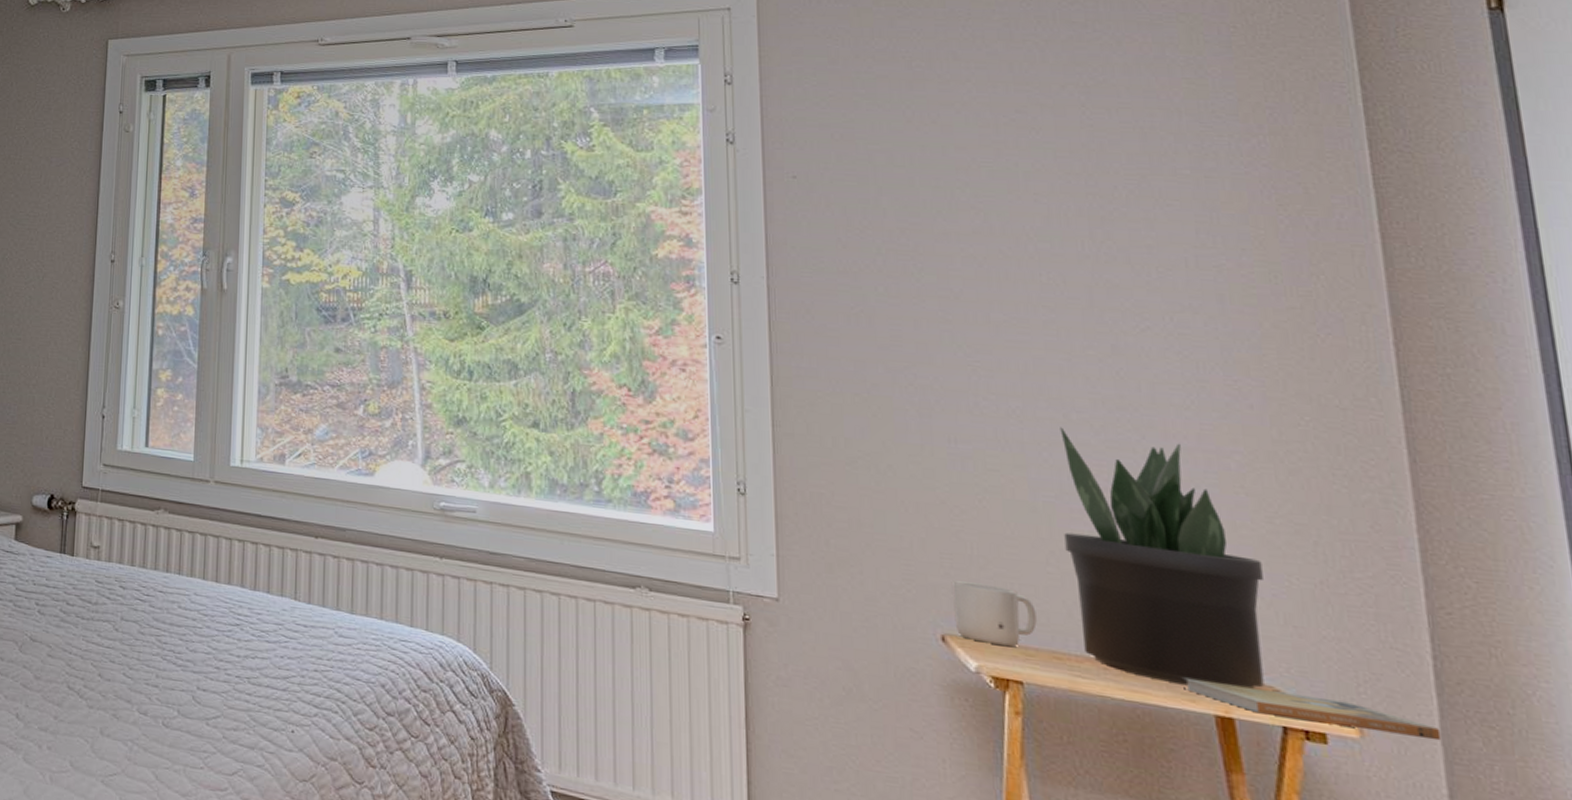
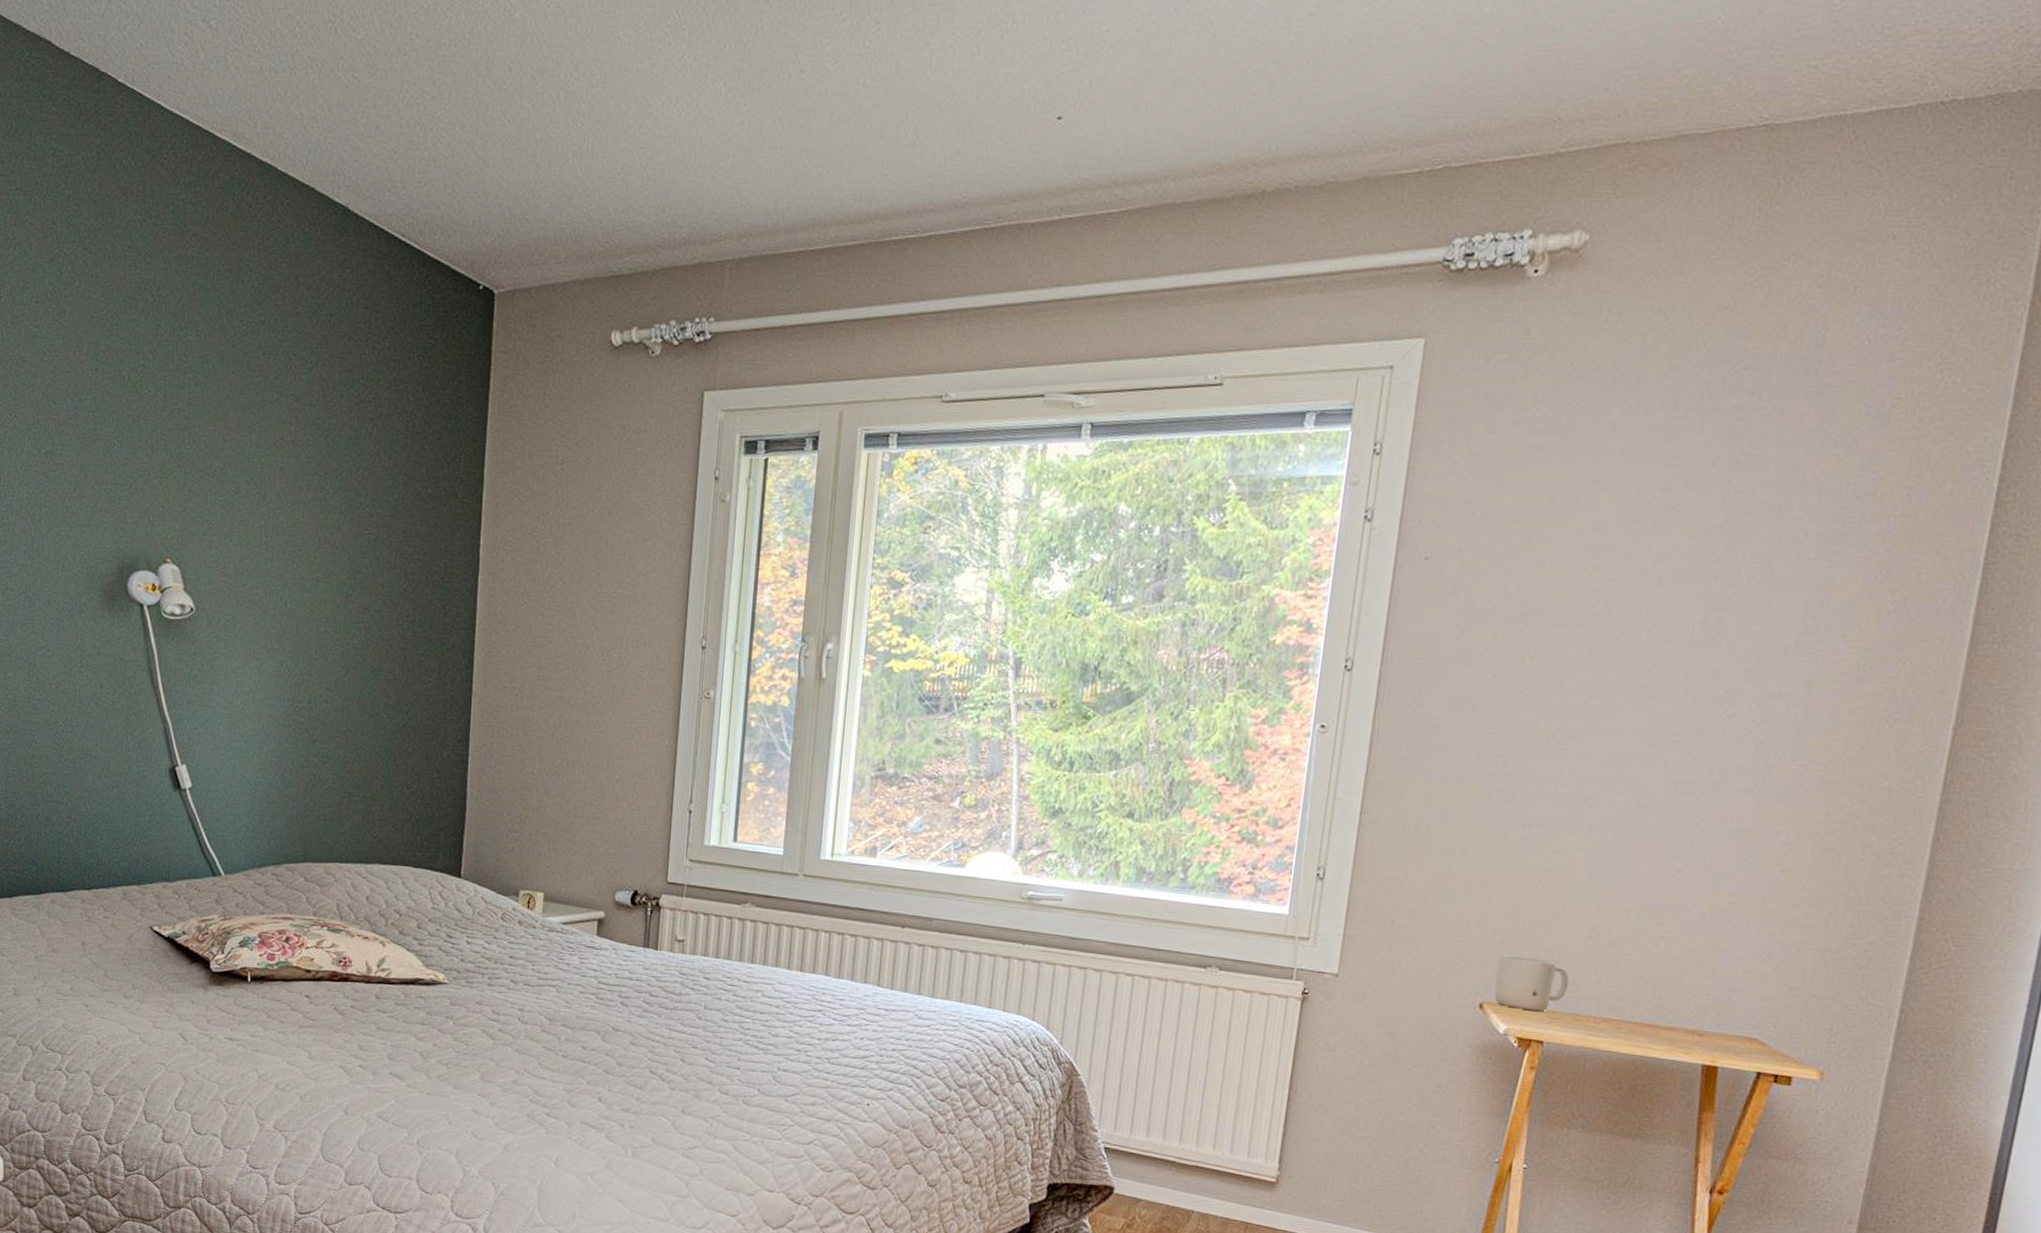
planter: present [1060,427,1264,689] -> none [1603,811,1778,1042]
book: present [1183,677,1442,741] -> none [1681,1033,1888,1080]

